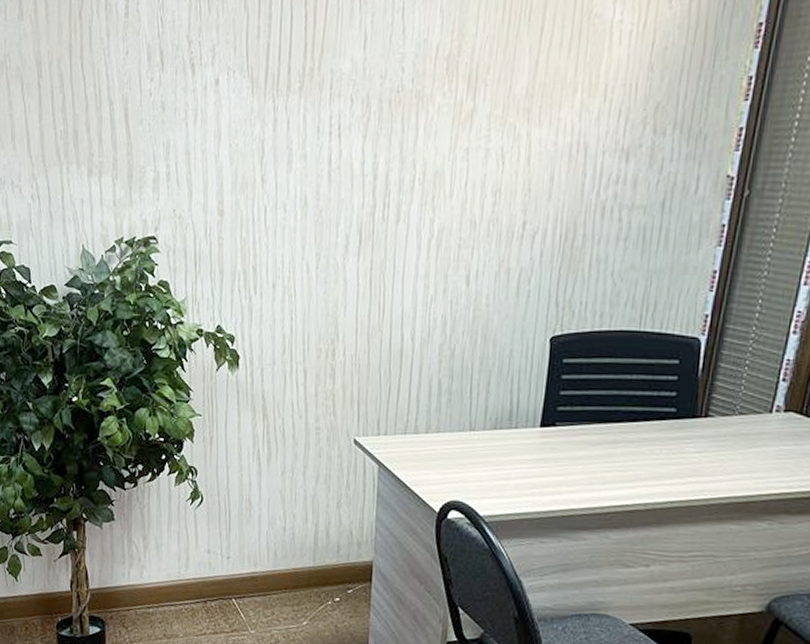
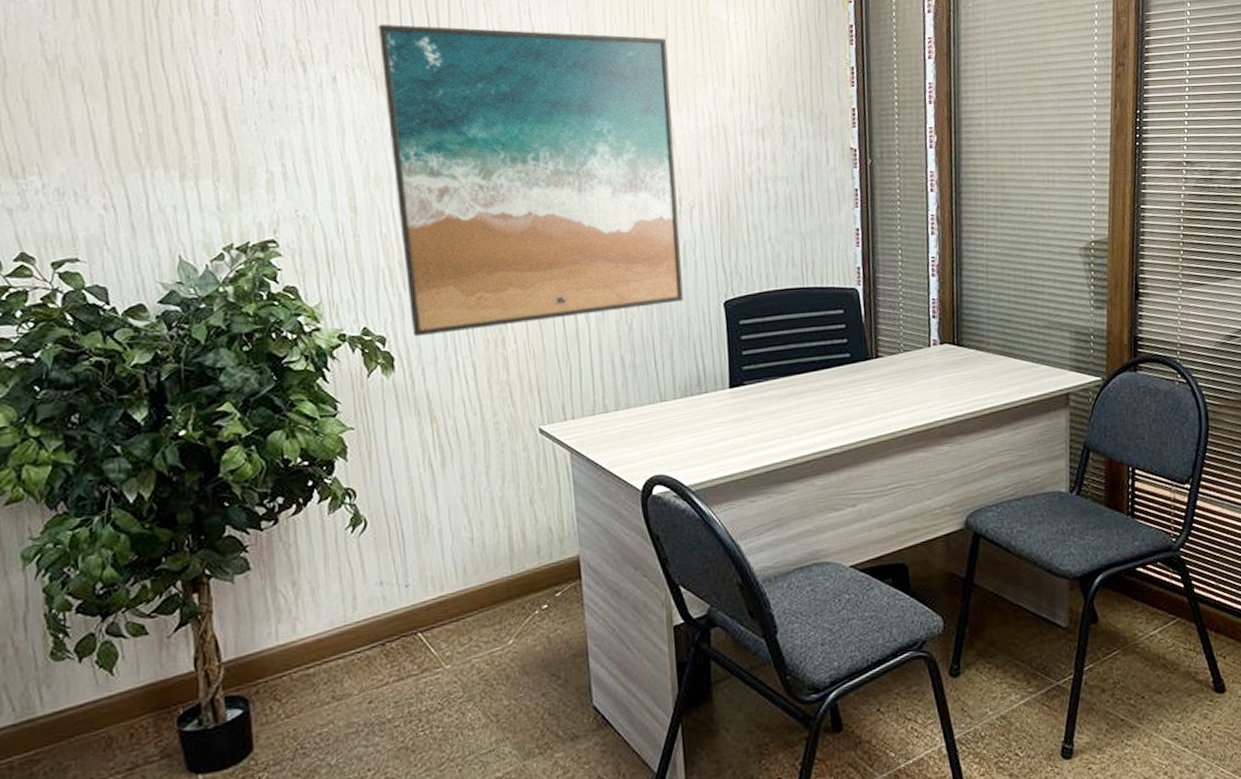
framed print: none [257,24,541,339] -> present [378,23,684,337]

